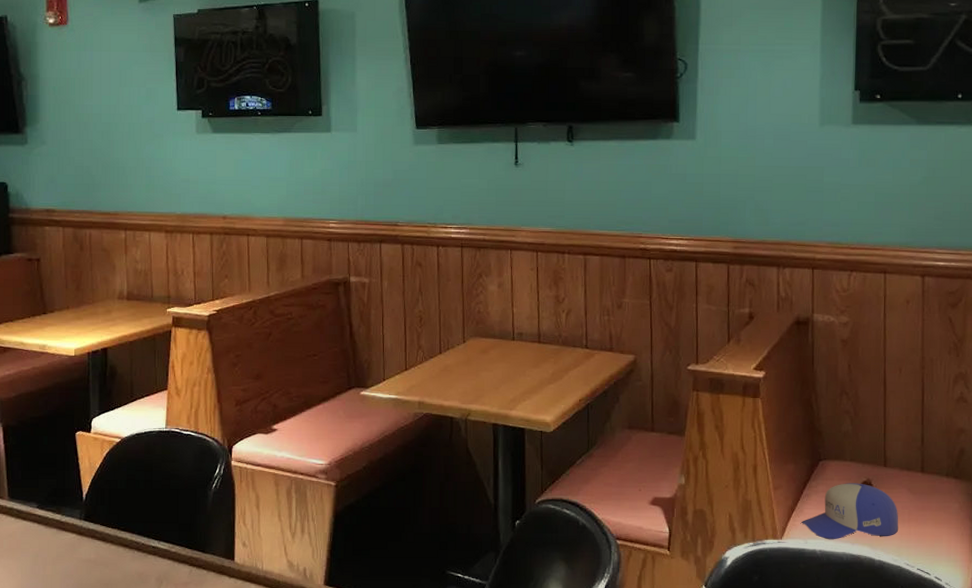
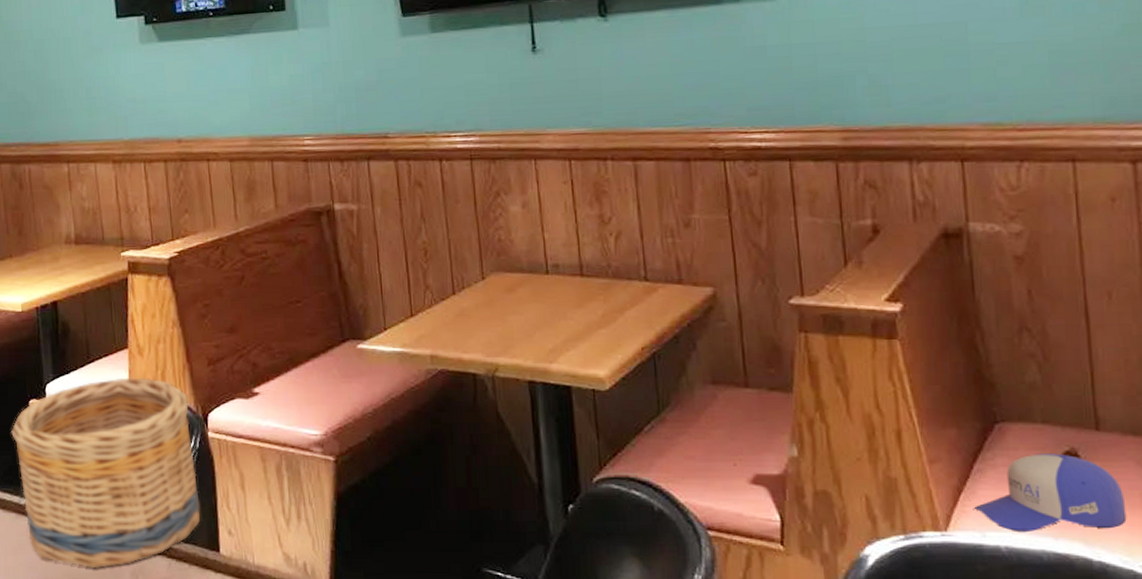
basket: none [57,414,220,576] -> present [11,377,201,569]

